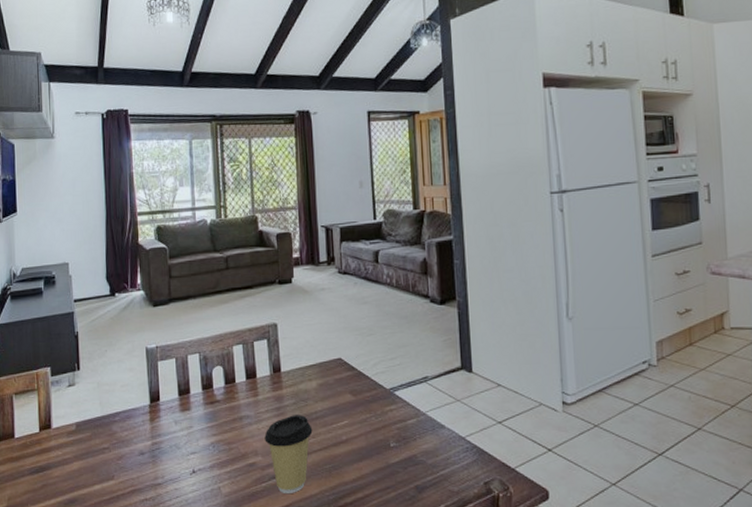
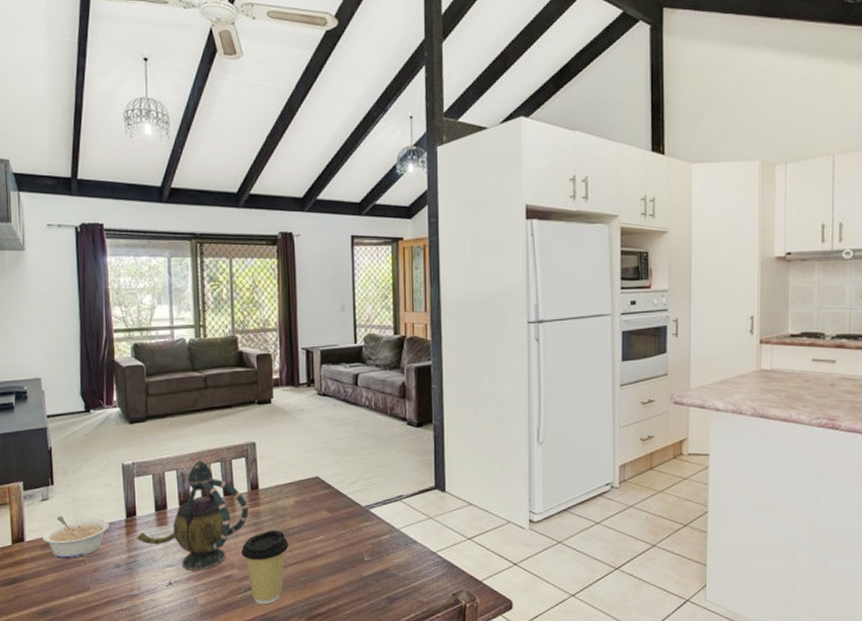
legume: none [68,401,134,446] -> present [42,516,109,559]
teapot: none [160,342,272,459] -> present [136,460,249,571]

